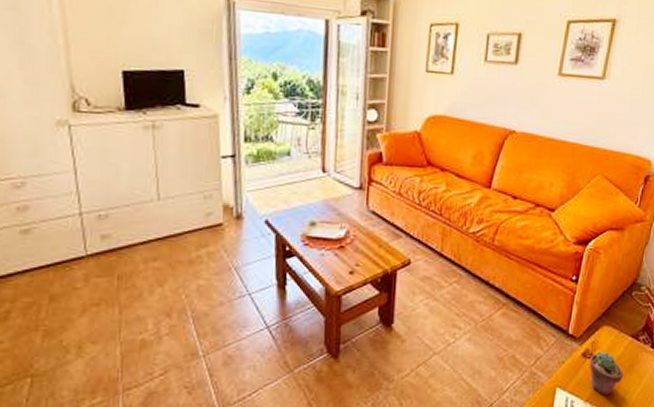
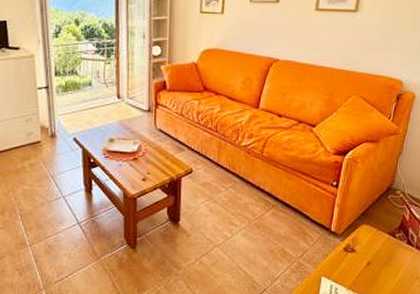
potted succulent: present [589,351,623,395] -> none [350,246,382,284]

